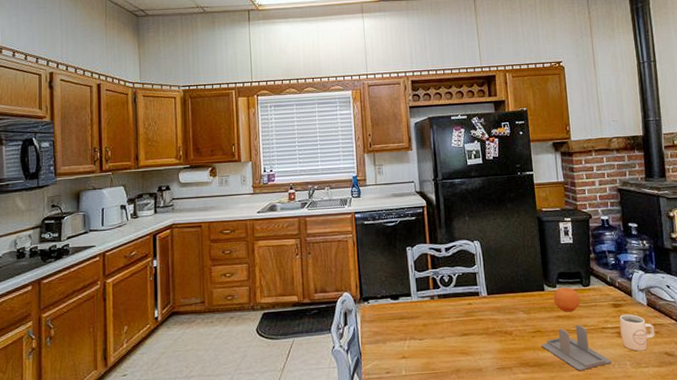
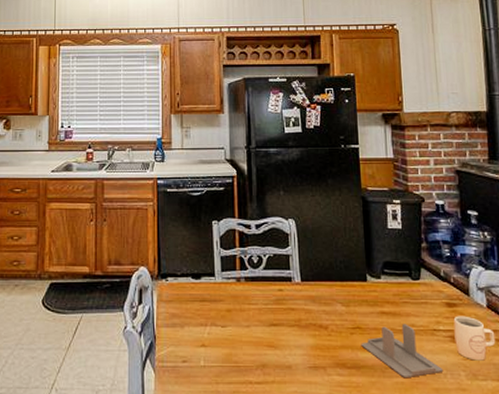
fruit: present [553,286,580,312] -> none [376,278,408,308]

